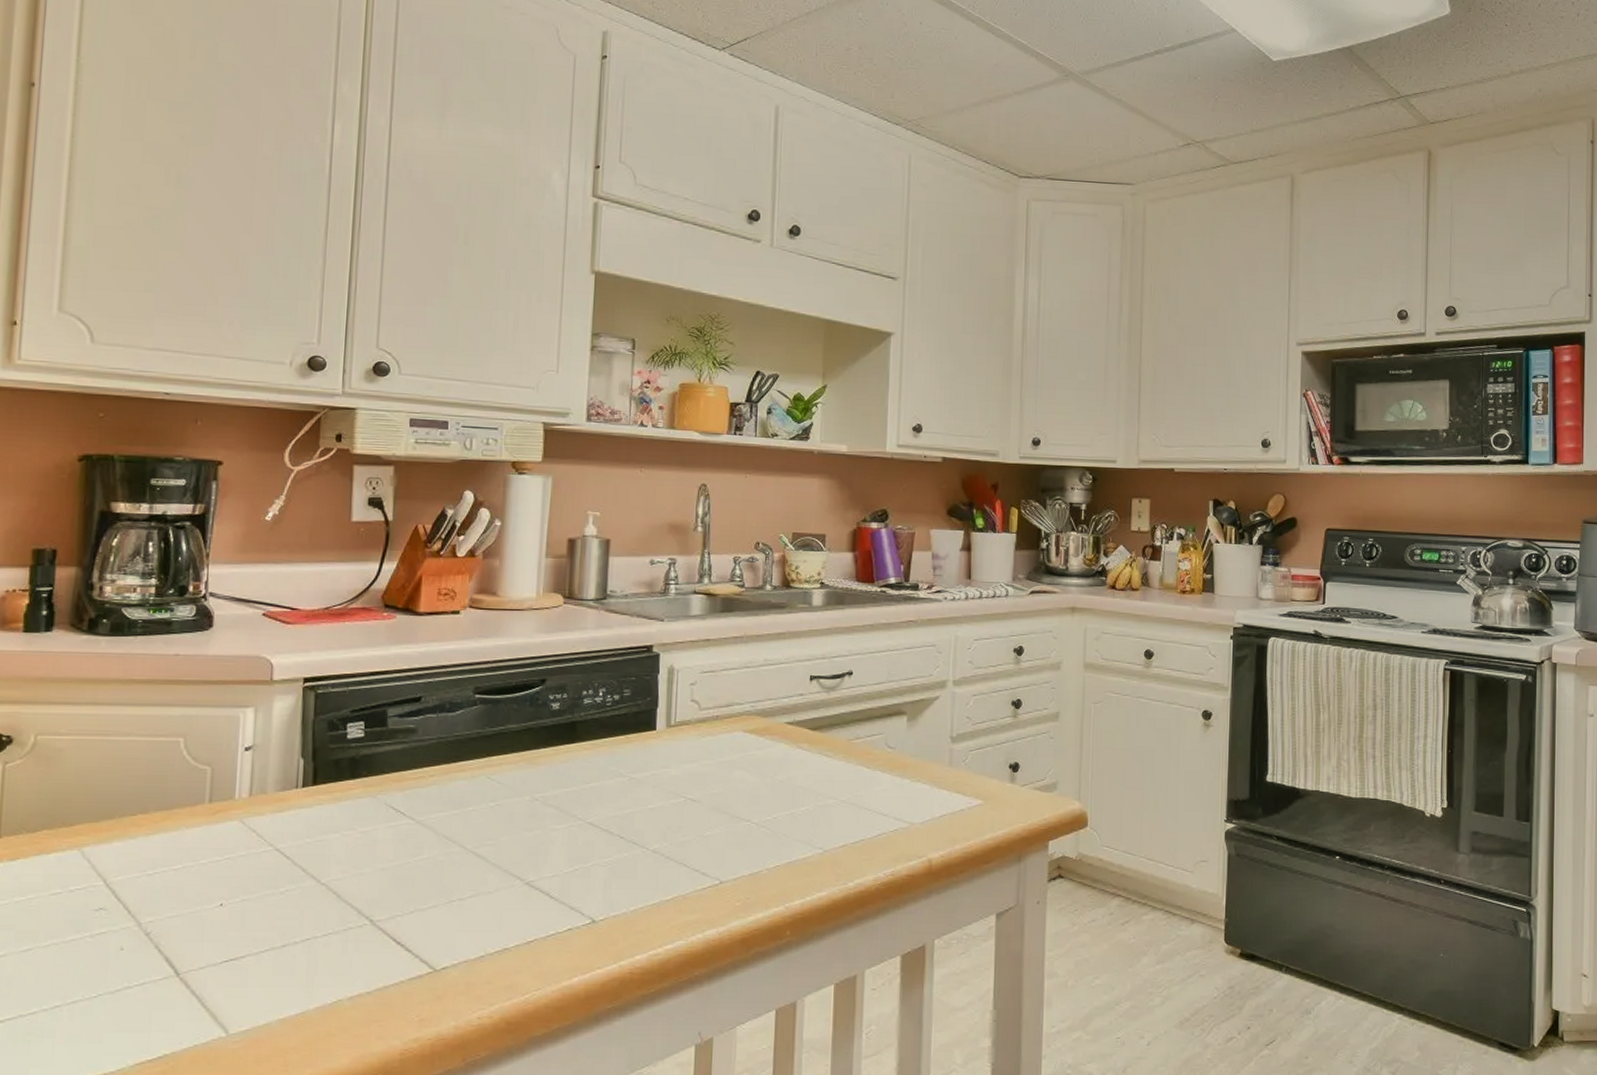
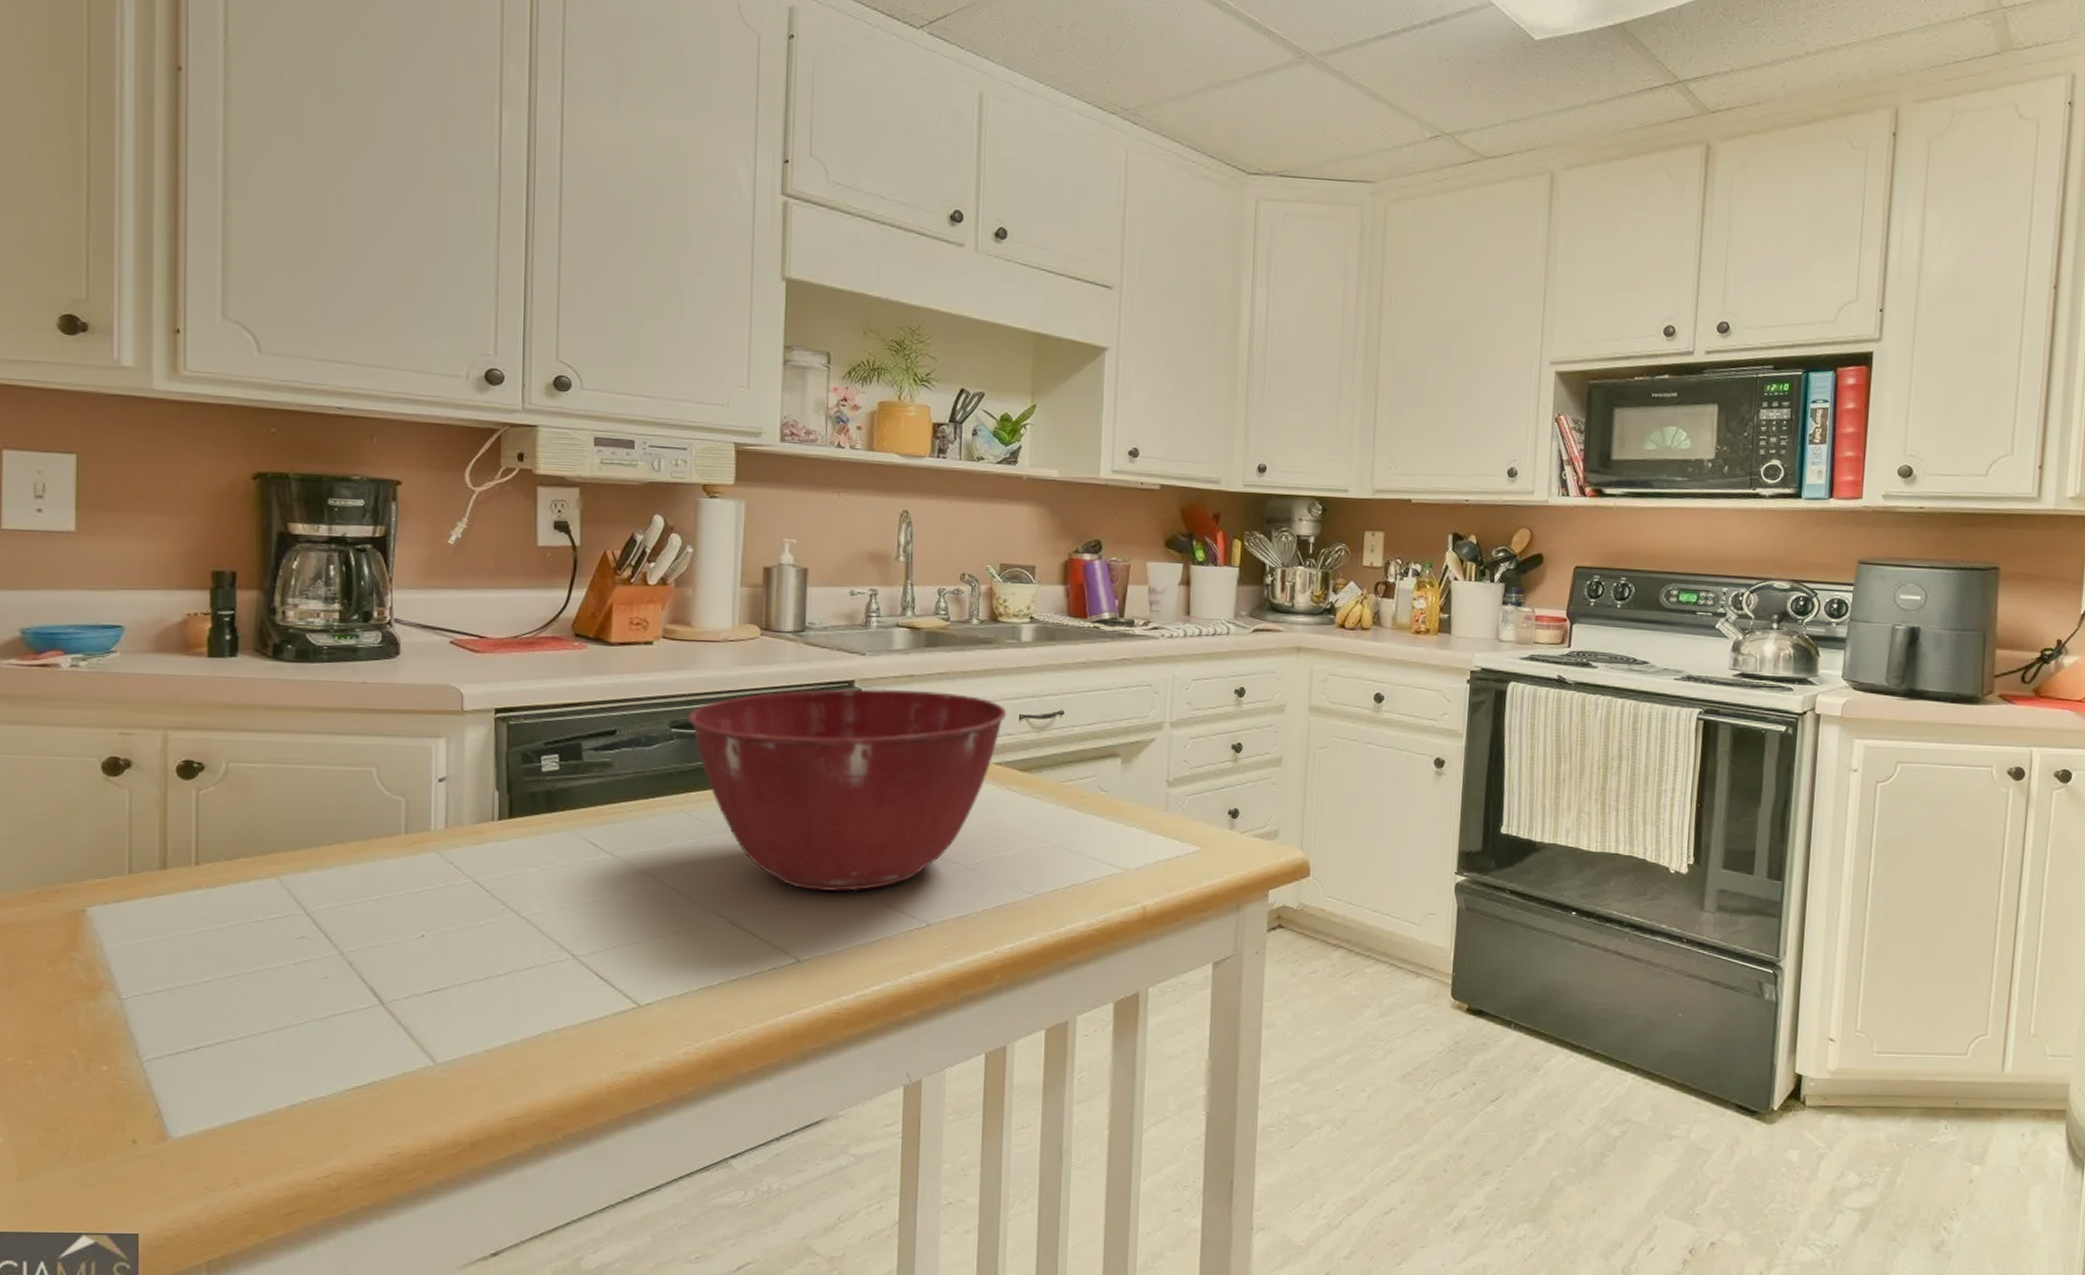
mixing bowl: none [491,652,798,852] -> present [688,688,1007,892]

